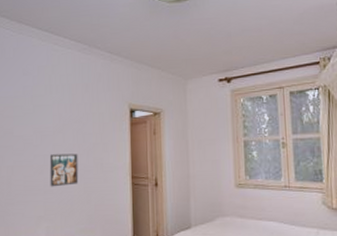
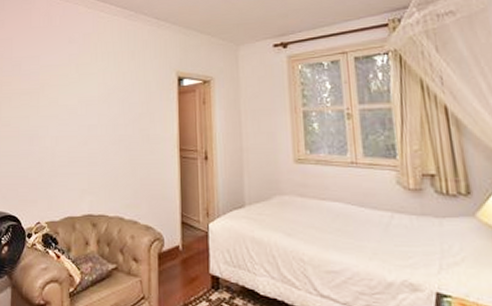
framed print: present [49,153,79,187] -> none [94,124,124,159]

